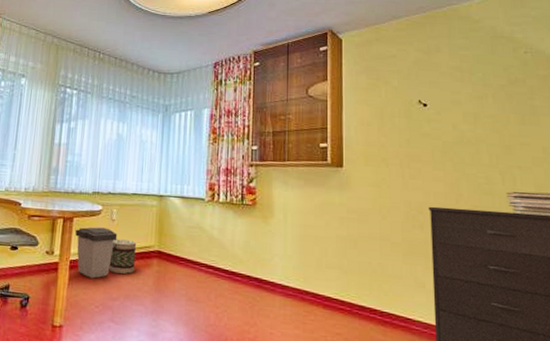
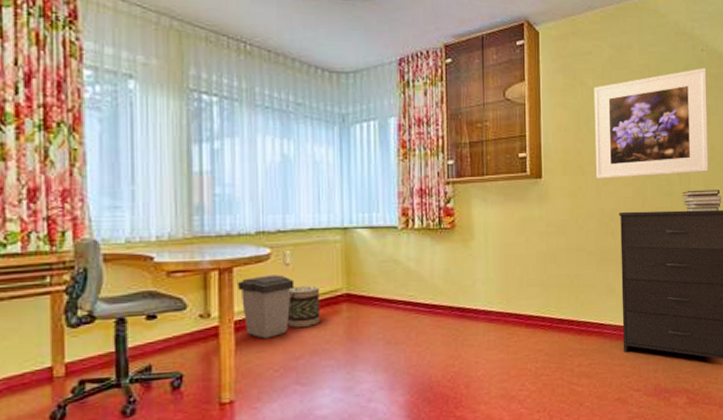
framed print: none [399,69,540,174] -> present [594,68,709,178]

